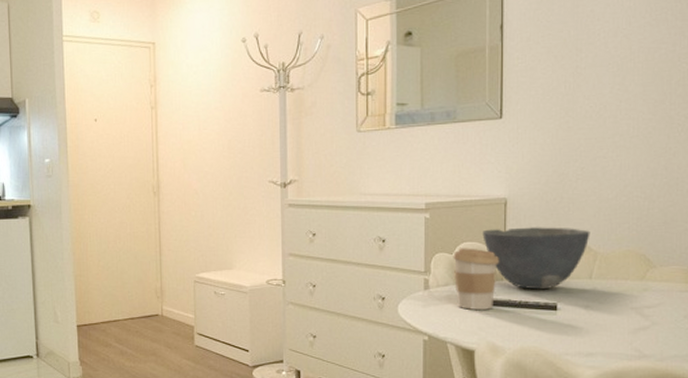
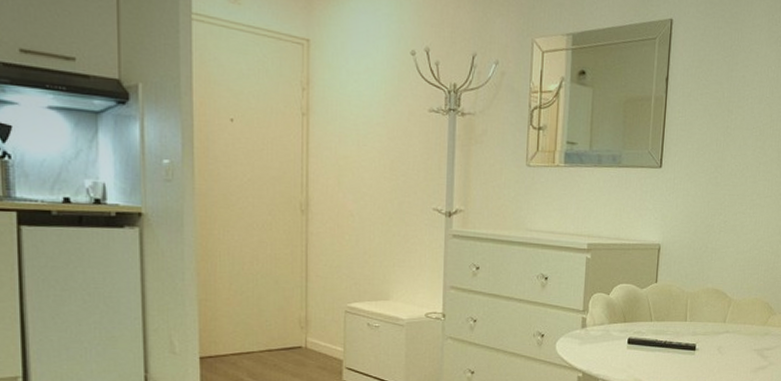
coffee cup: present [453,248,499,310] -> none [609,289,650,349]
bowl: present [482,227,590,290] -> none [637,272,727,331]

